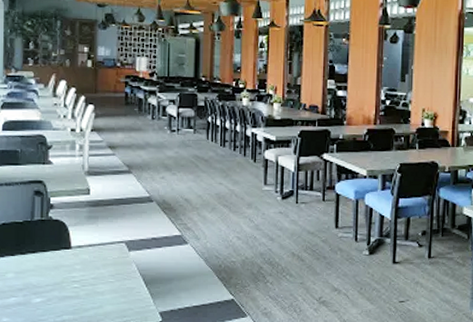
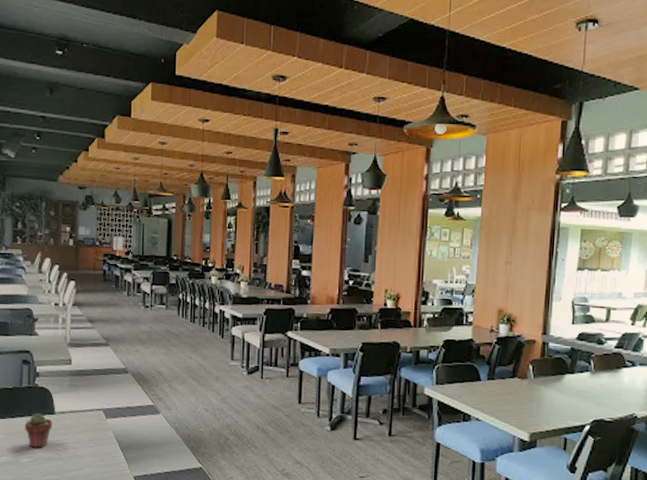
potted succulent: none [37,248,69,286] -> present [25,413,53,448]

